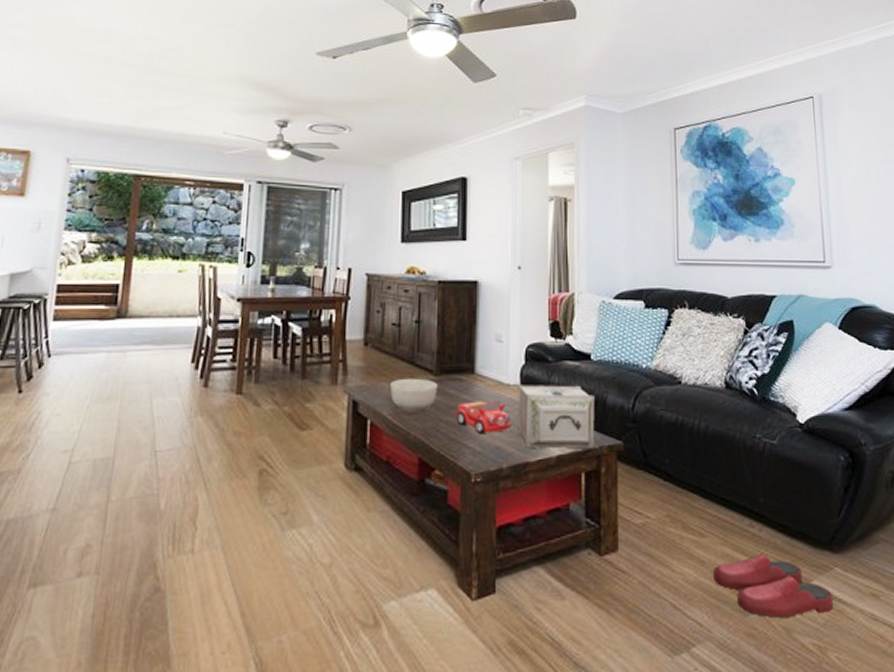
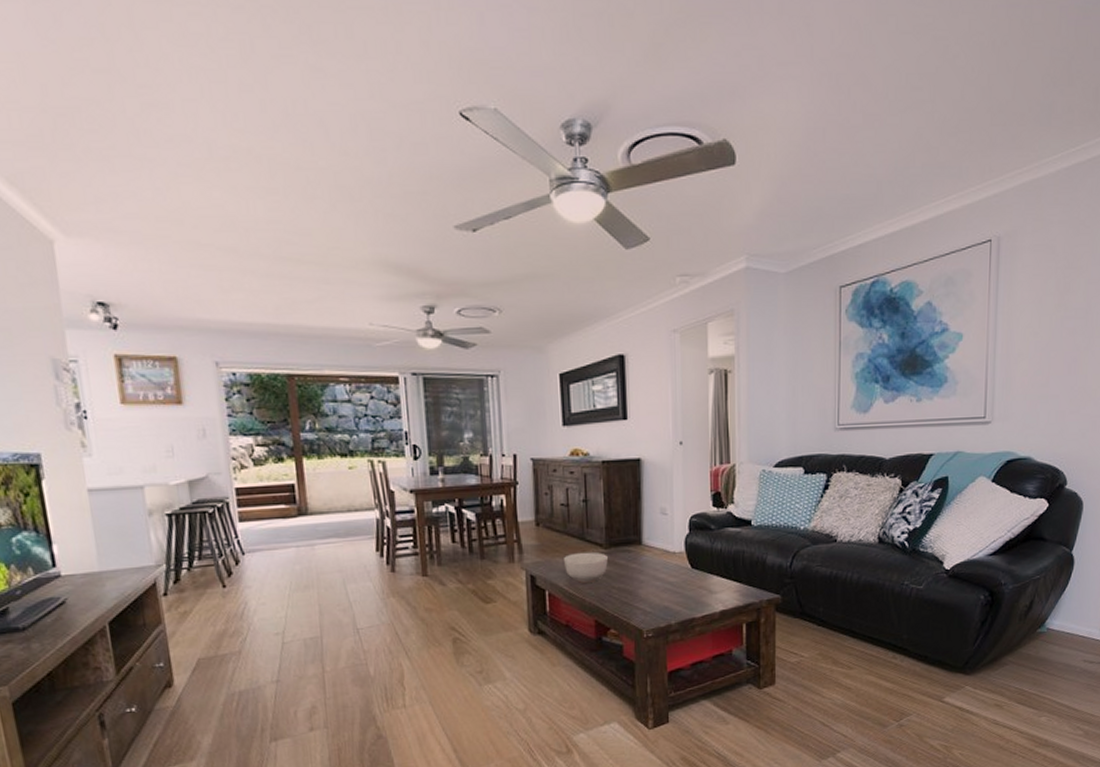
toy car: present [456,401,511,435] -> none [626,567,678,597]
decorative box: present [517,385,595,449] -> none [683,549,755,606]
slippers: present [713,552,833,618] -> none [858,678,961,728]

